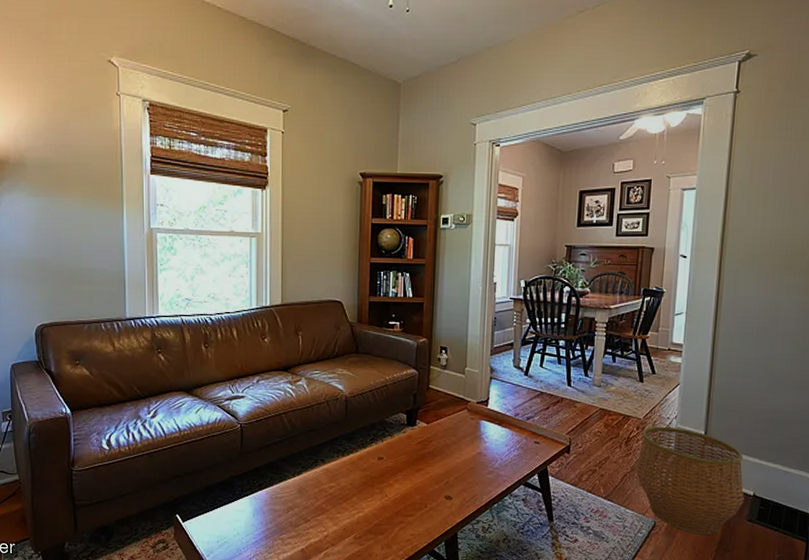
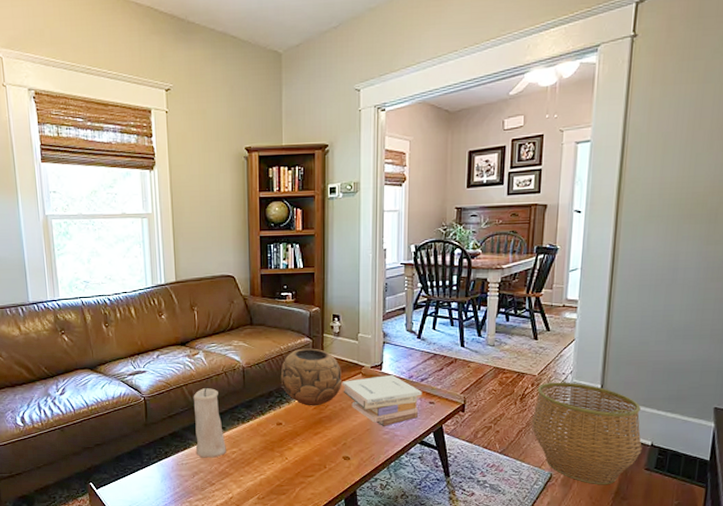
candle: none [291,415,324,492] -> present [193,386,226,458]
decorative bowl: none [384,380,448,441] -> present [280,348,343,406]
books: none [446,411,528,465] -> present [341,374,422,426]

